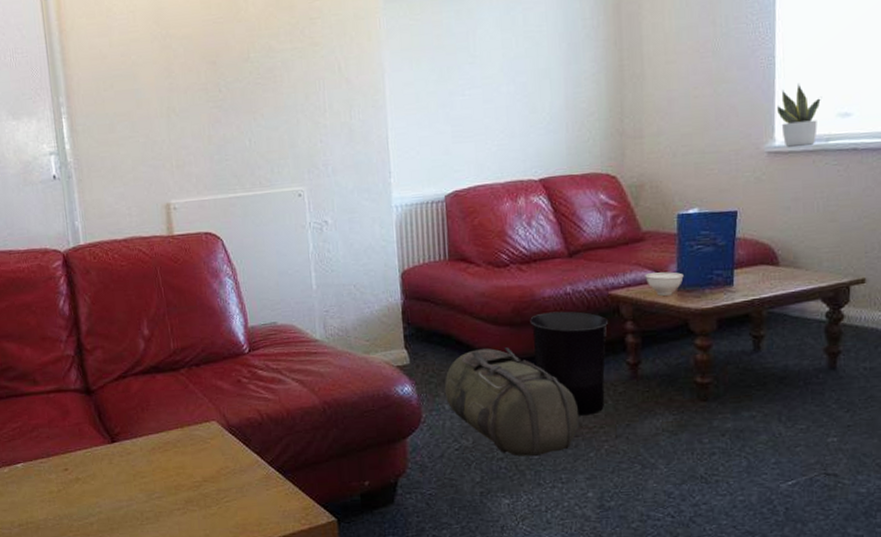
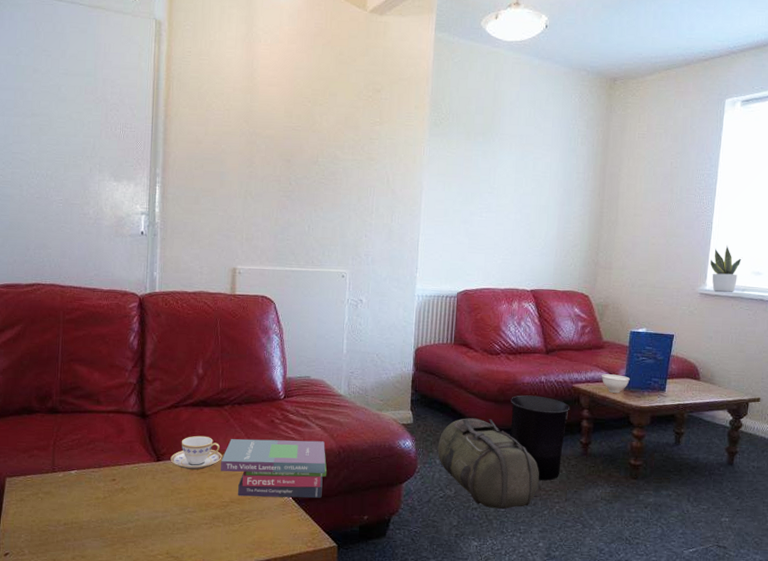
teacup: none [126,407,186,449] -> present [170,435,222,470]
books: none [185,398,313,474] -> present [221,439,327,499]

